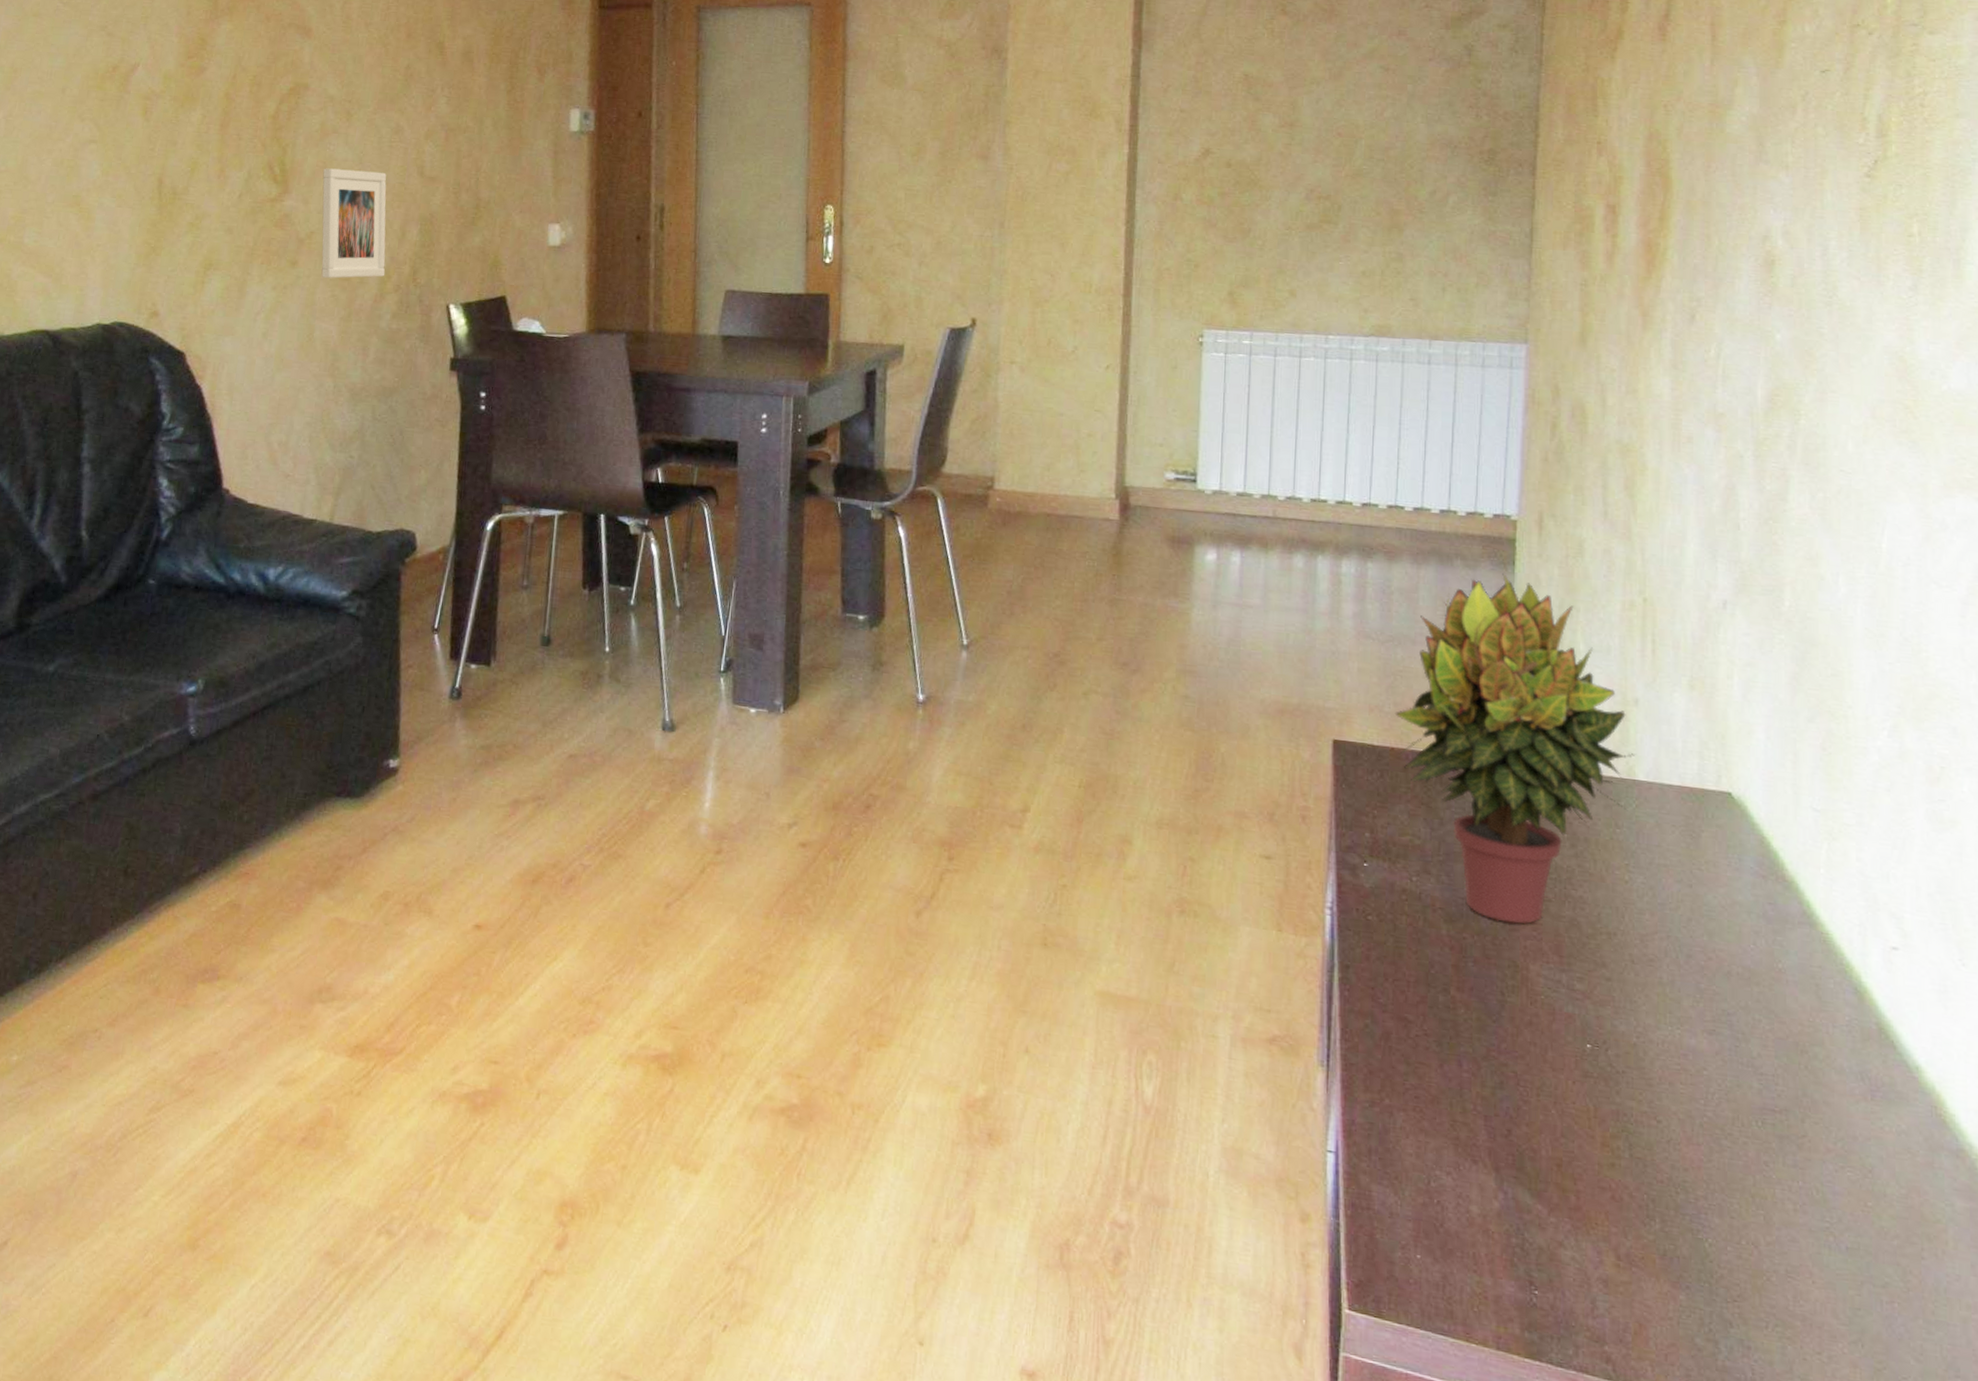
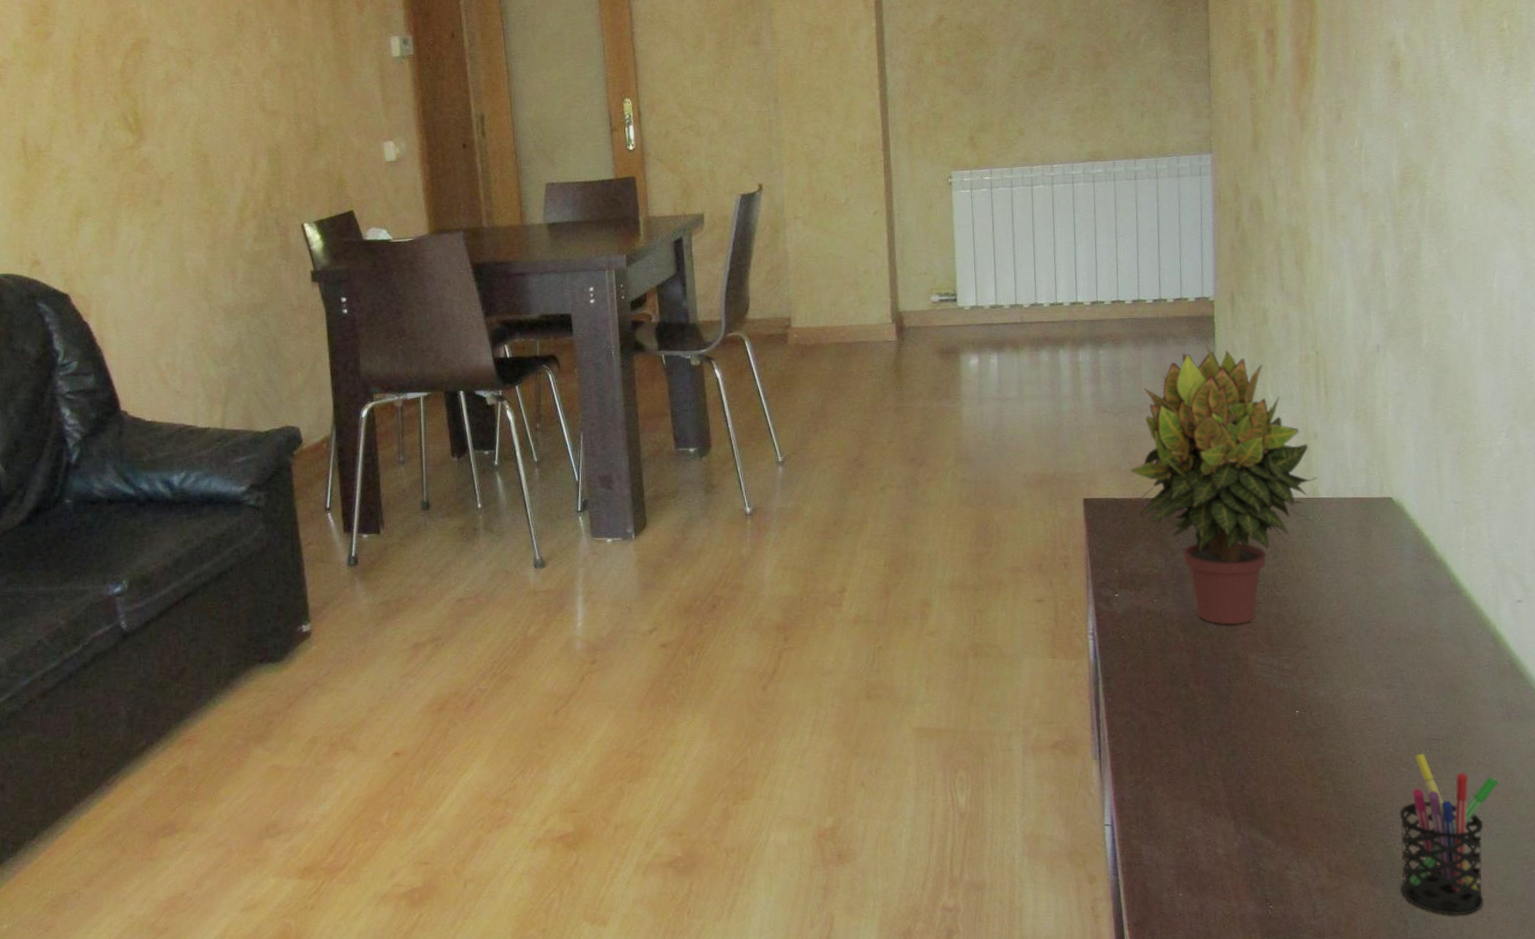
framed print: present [321,168,387,279] -> none [174,111,243,213]
pen holder: none [1711,1125,1853,1348] -> present [1399,753,1499,916]

